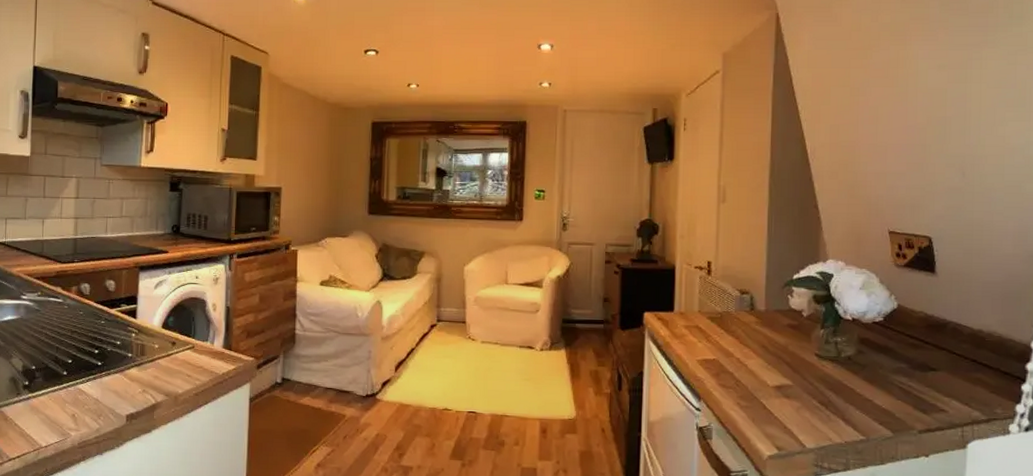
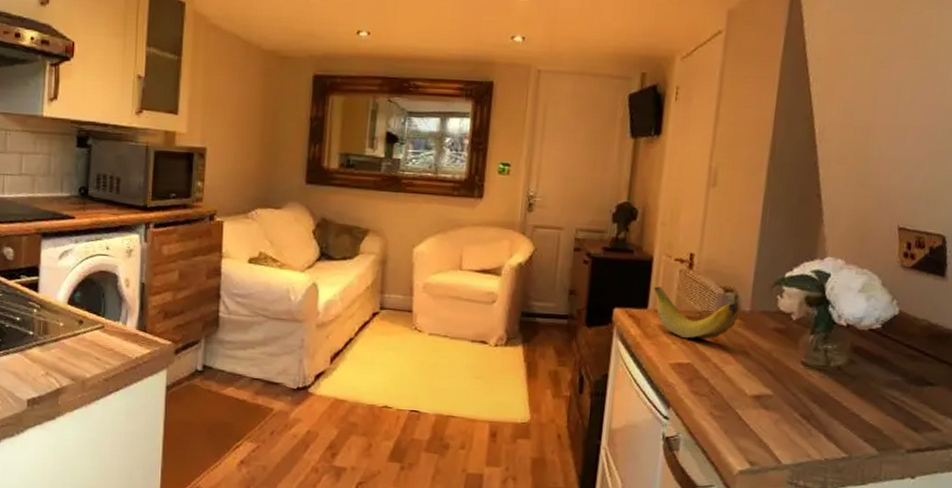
fruit: none [679,291,756,337] -> present [654,286,740,339]

